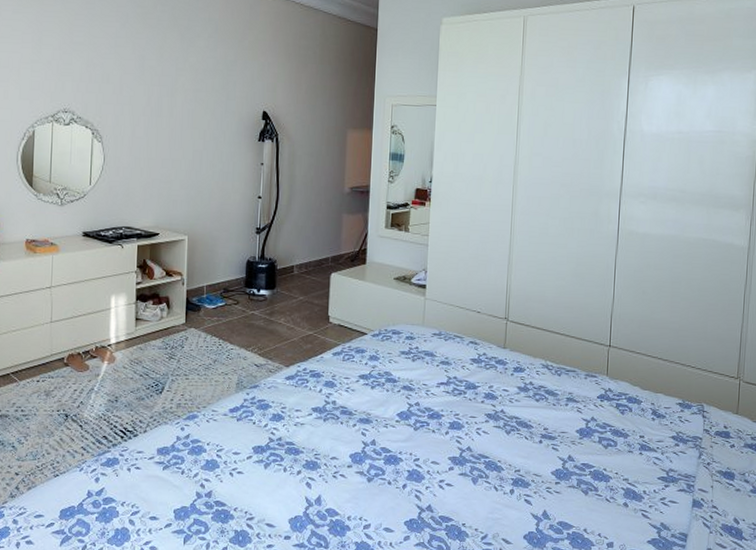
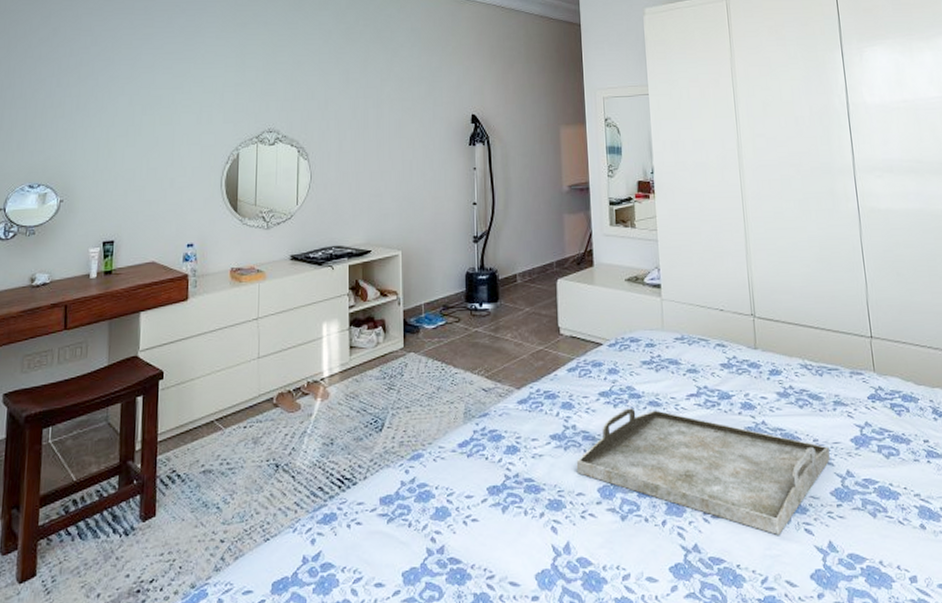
serving tray: none [332,390,556,502] -> present [576,408,830,535]

